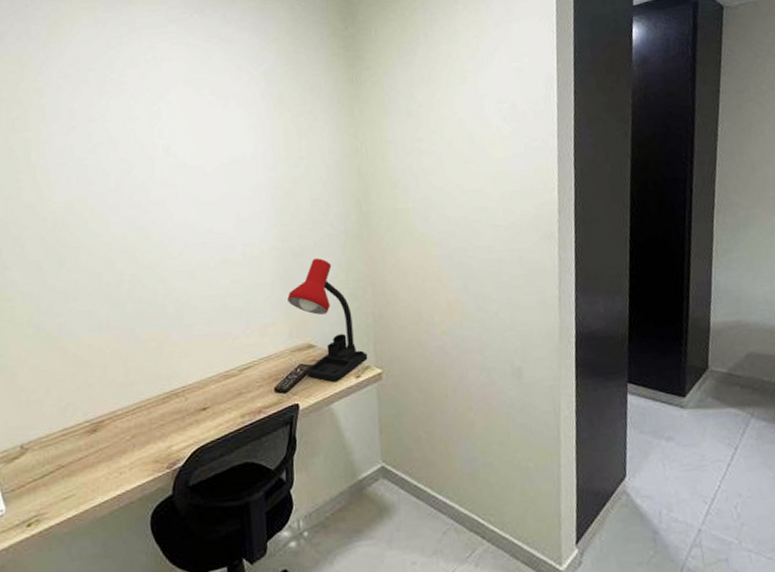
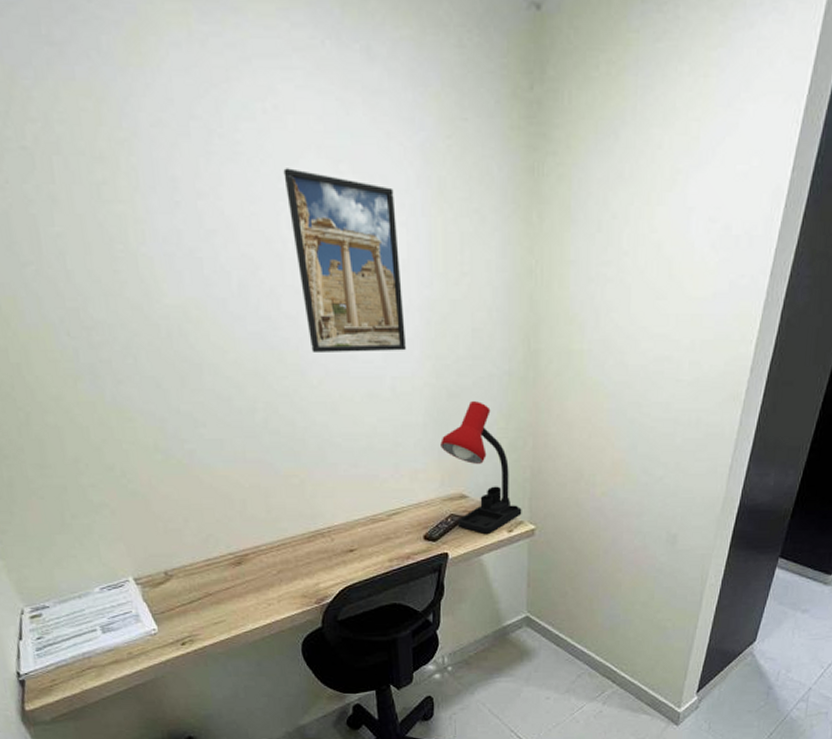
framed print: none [158,96,255,229] -> present [283,168,406,352]

